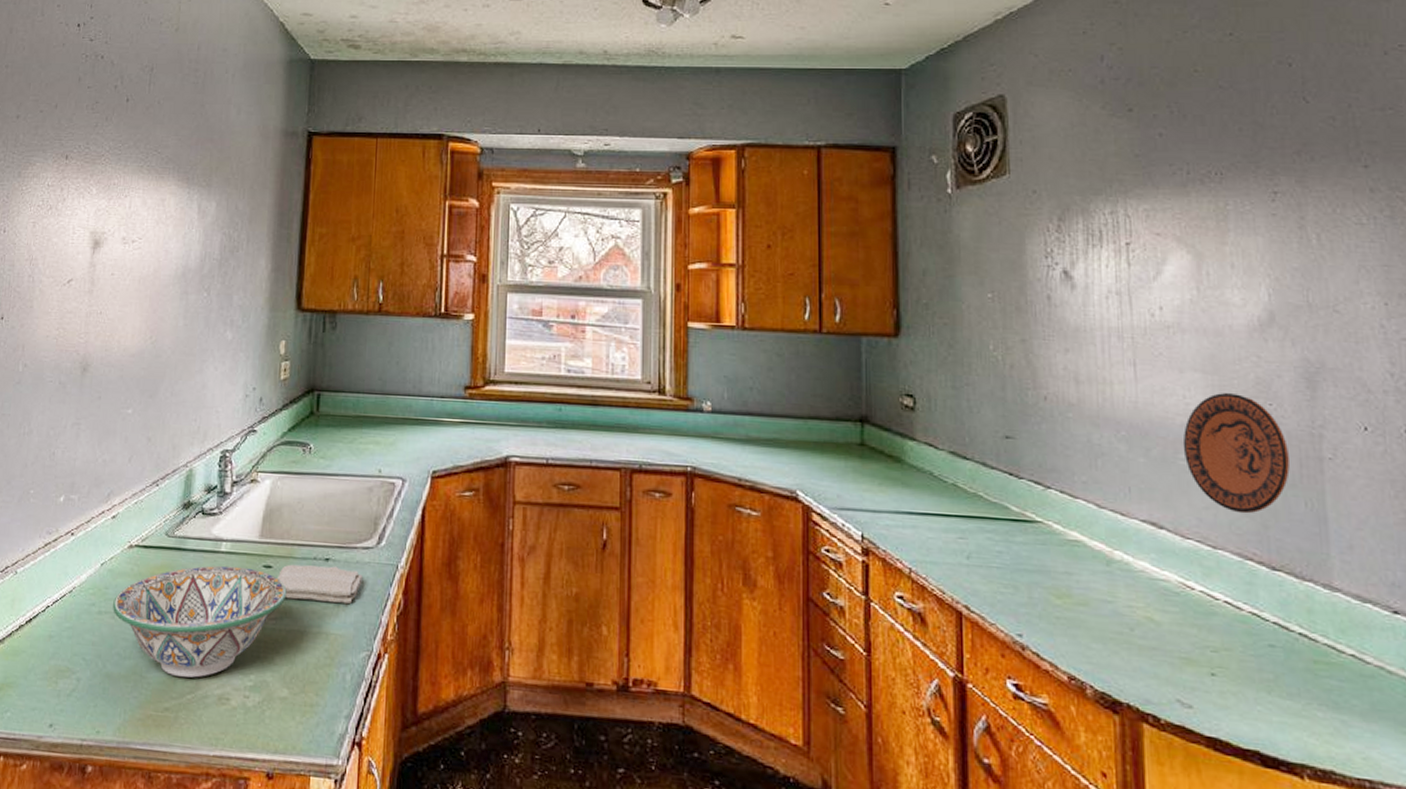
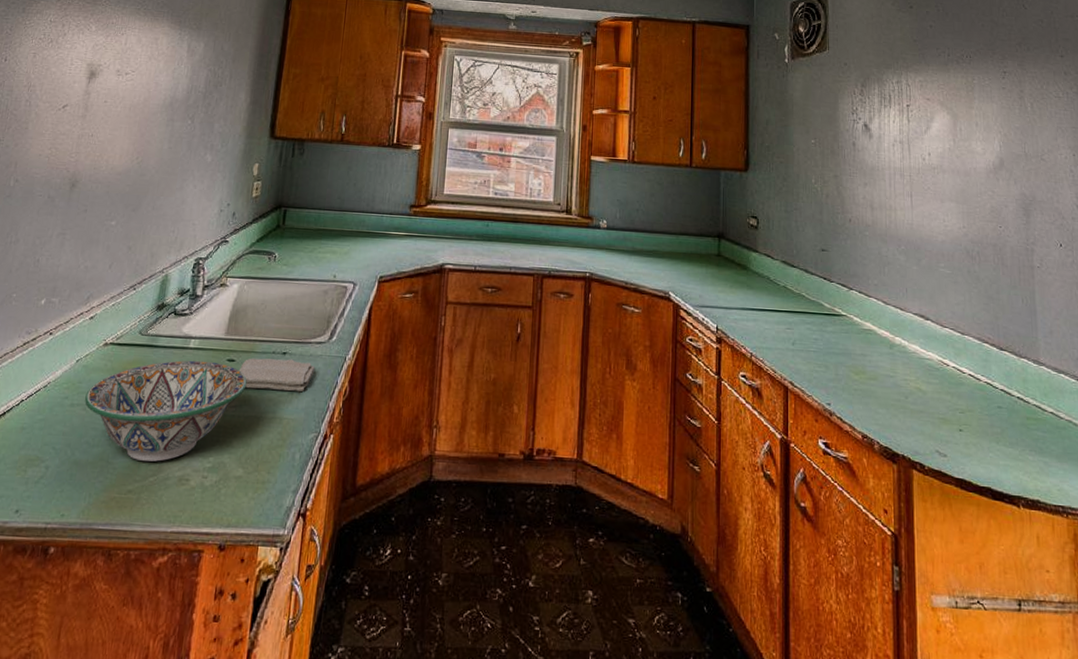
decorative plate: present [1182,393,1290,514] -> none [942,218,1012,308]

